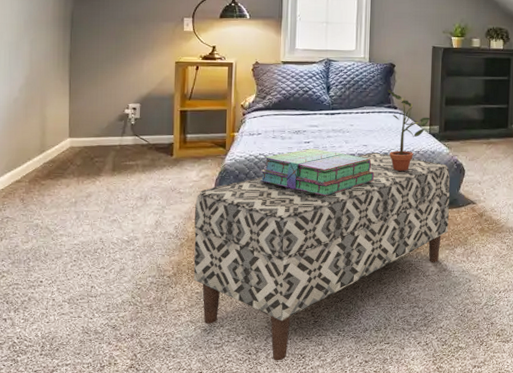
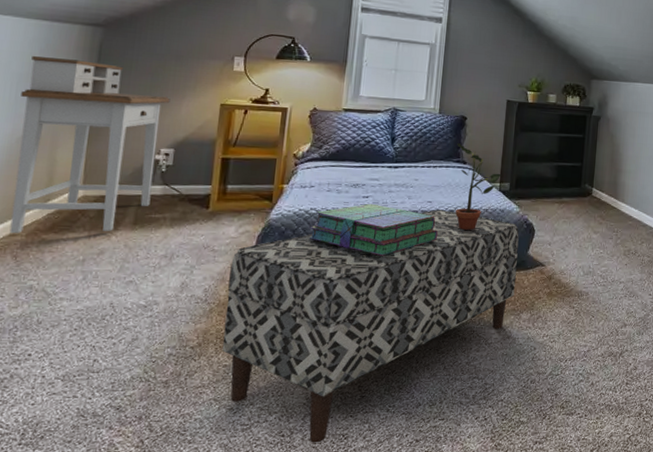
desk: none [13,27,133,181] -> present [9,56,170,234]

